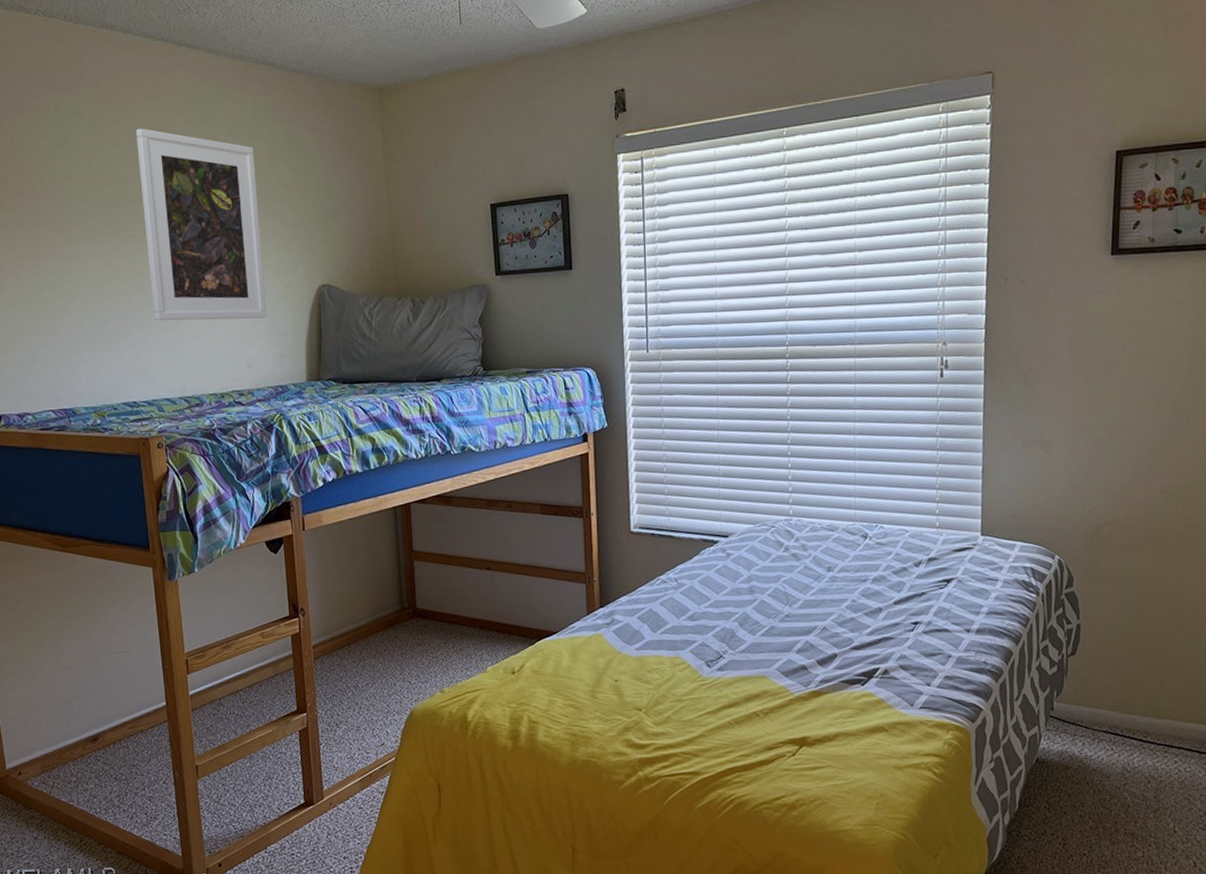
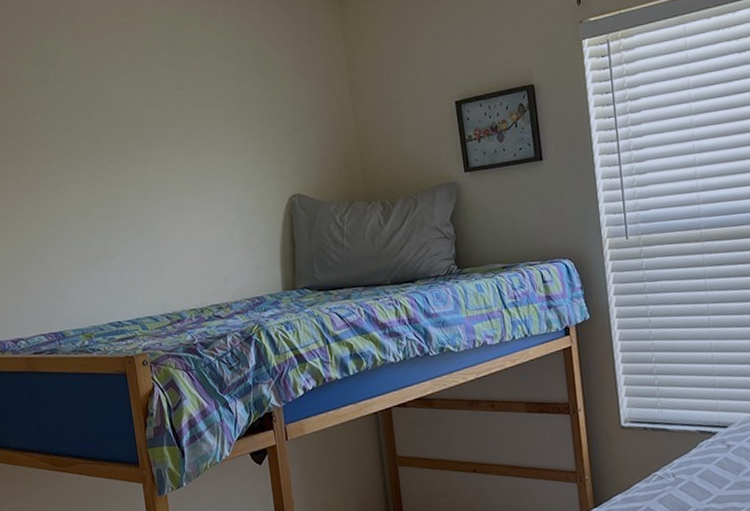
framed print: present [136,128,268,321] -> none [110,58,242,242]

